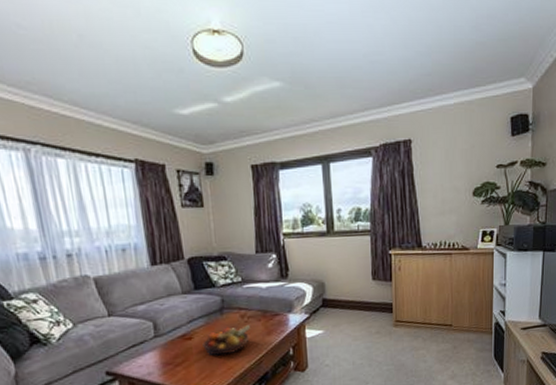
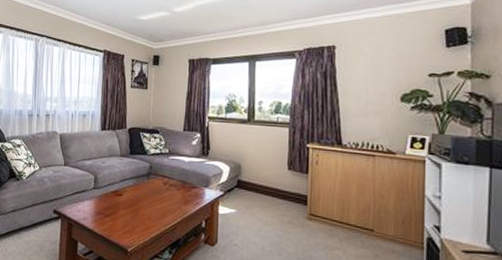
fruit bowl: present [202,325,250,356] -> none [129,191,170,215]

